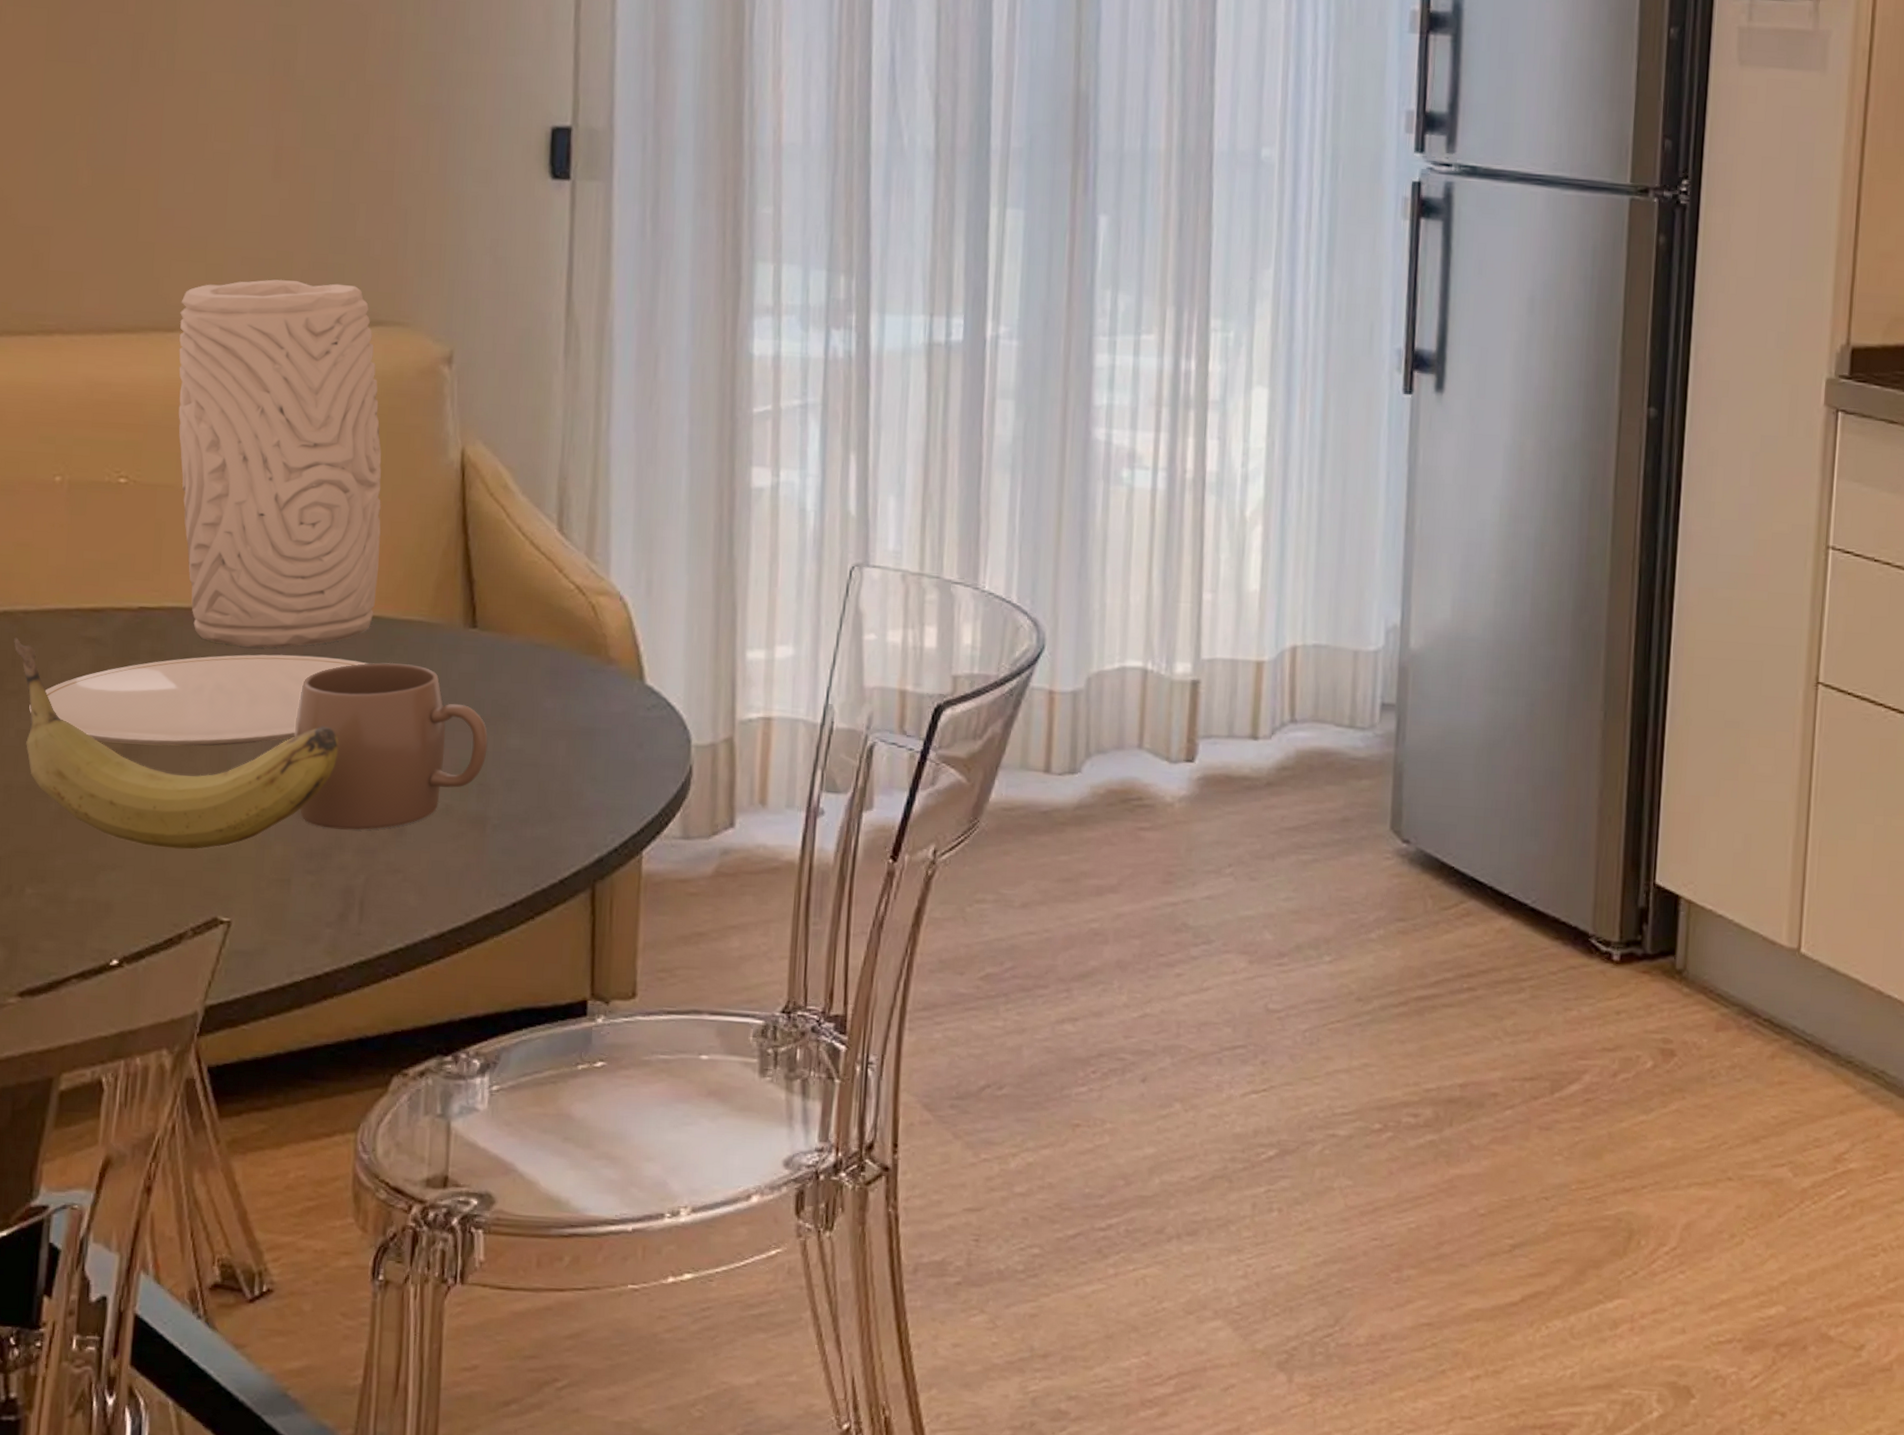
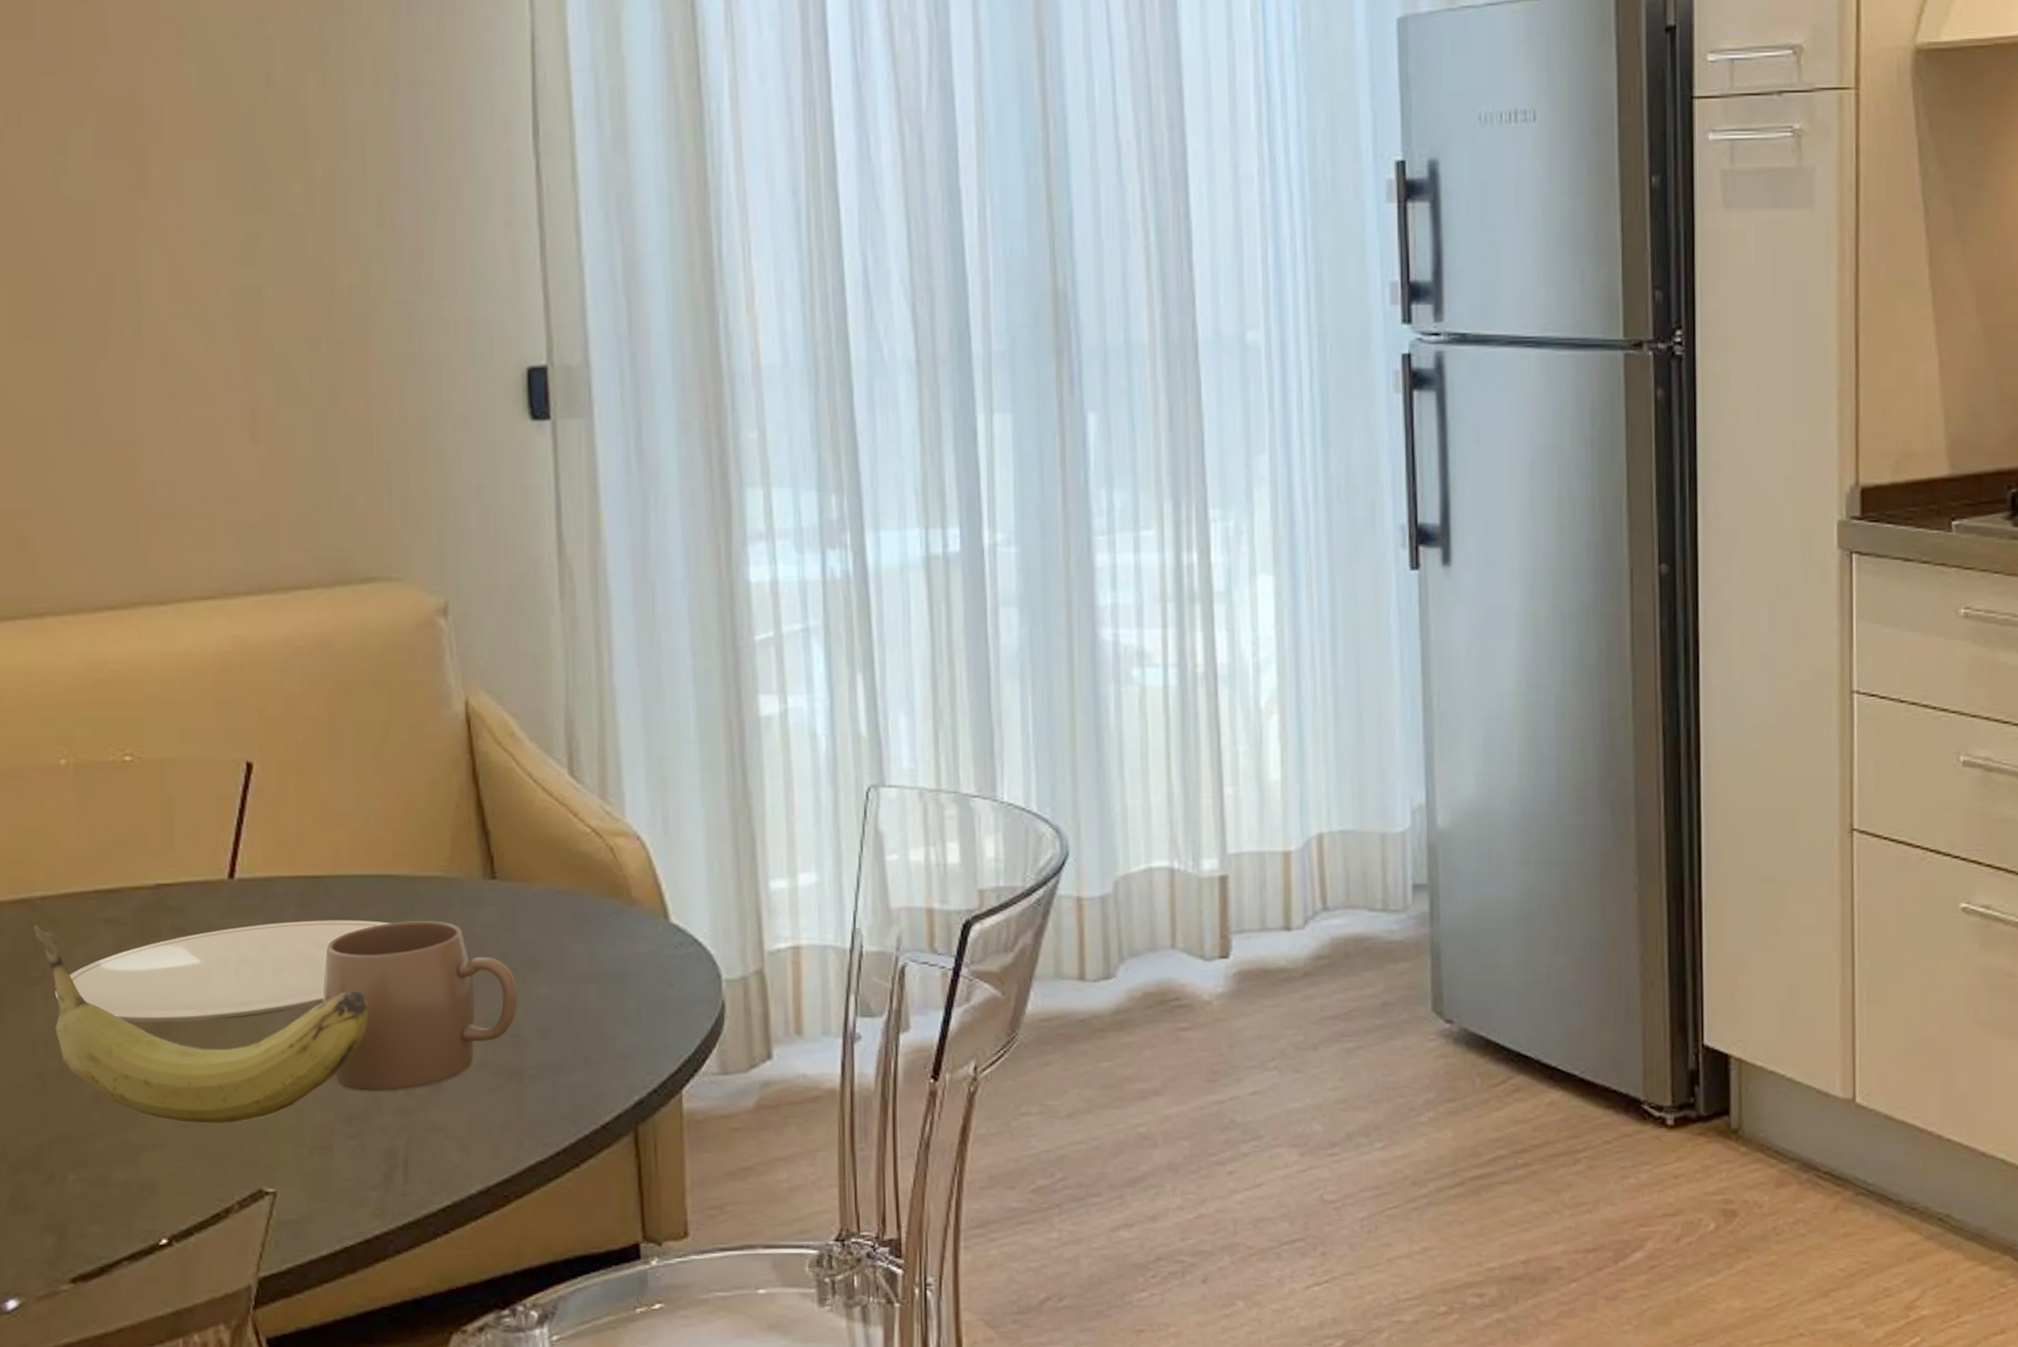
vase: present [178,279,382,648] -> none [170,543,393,916]

